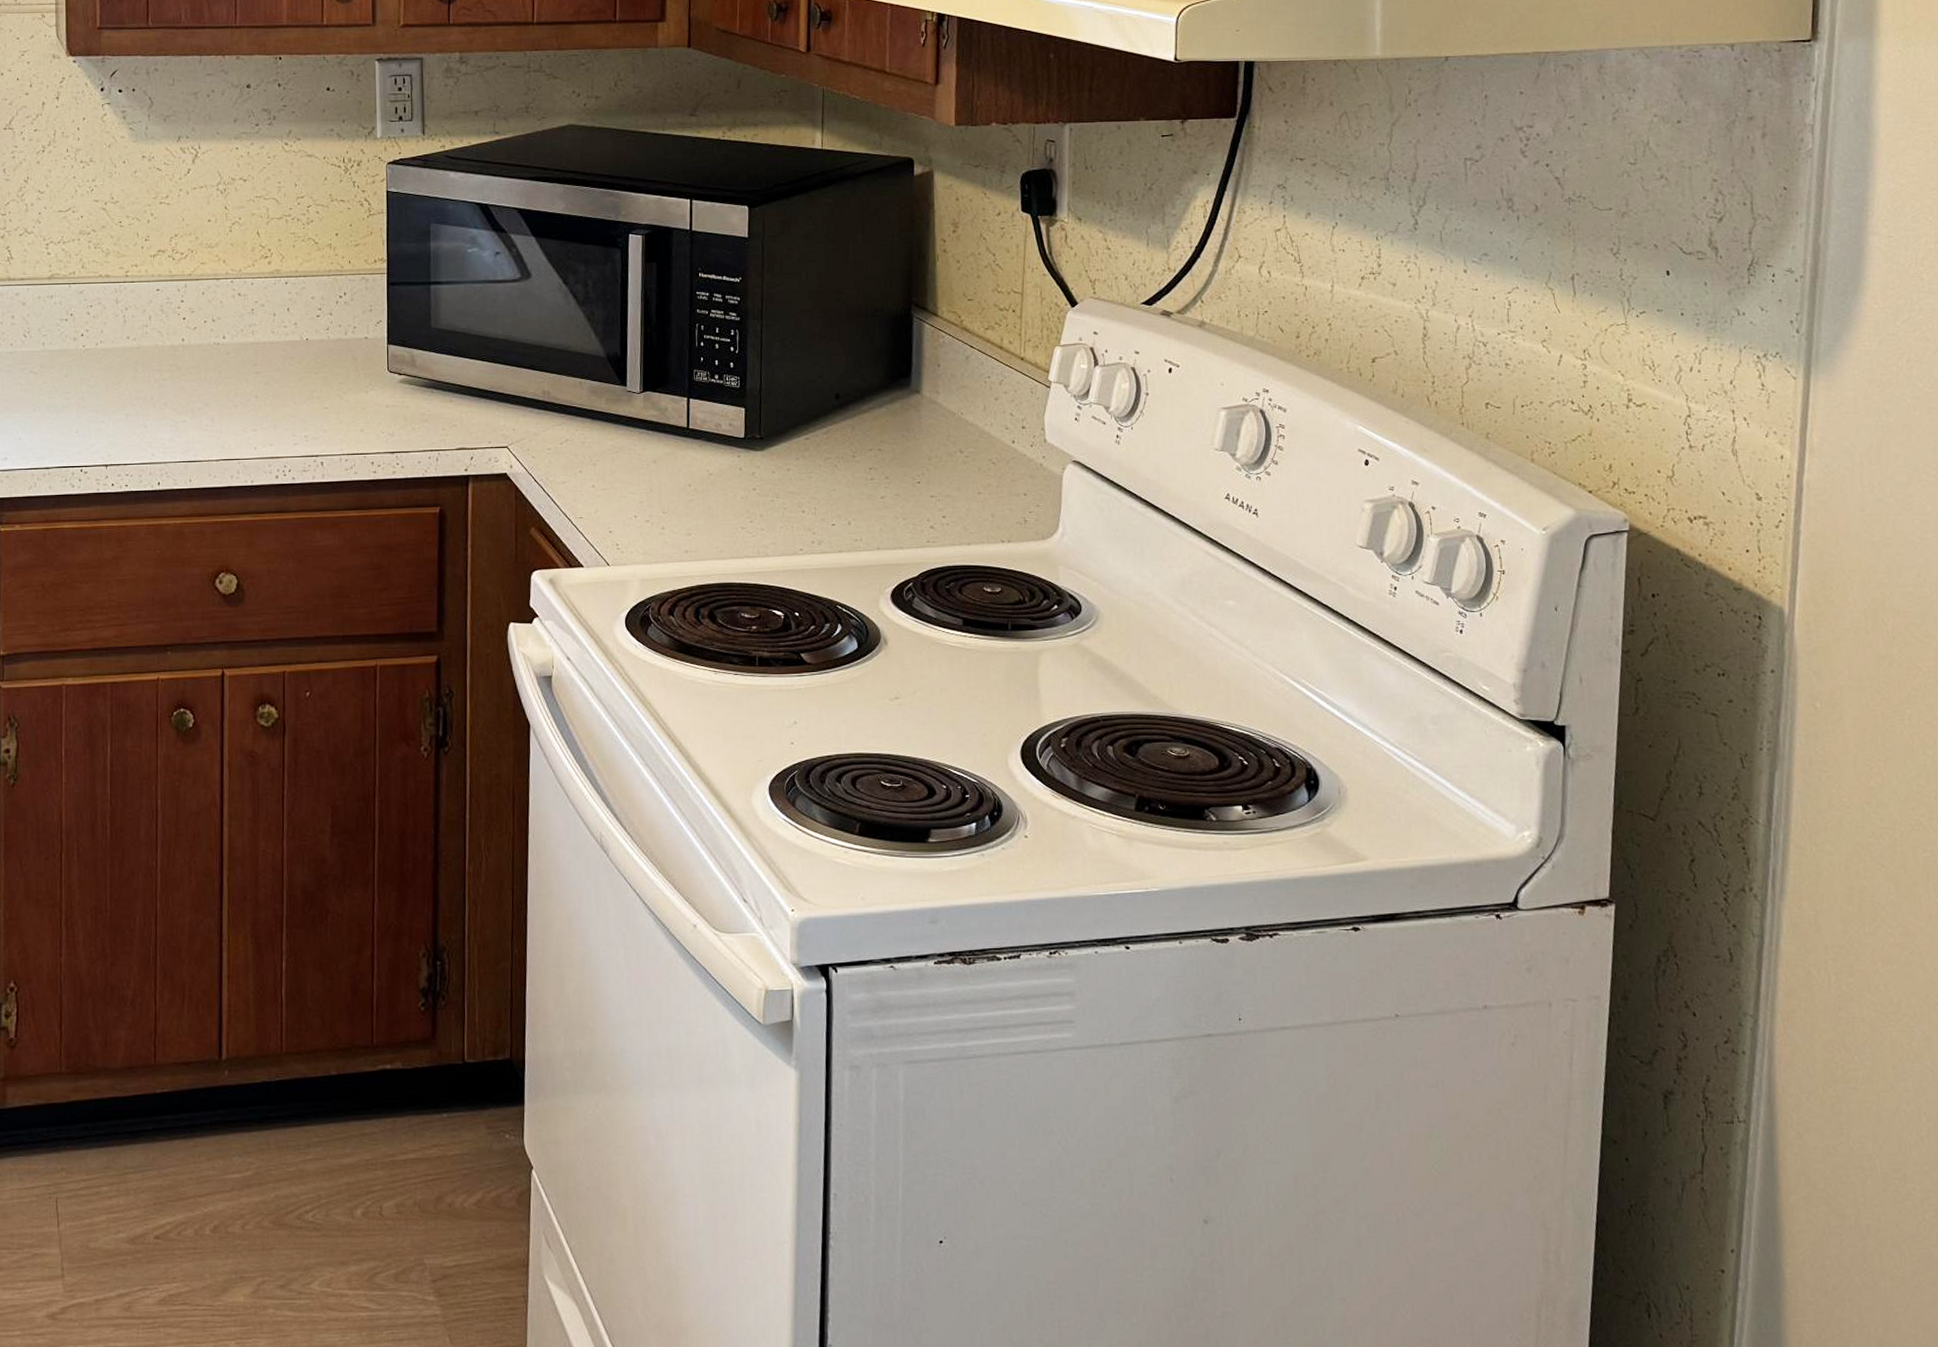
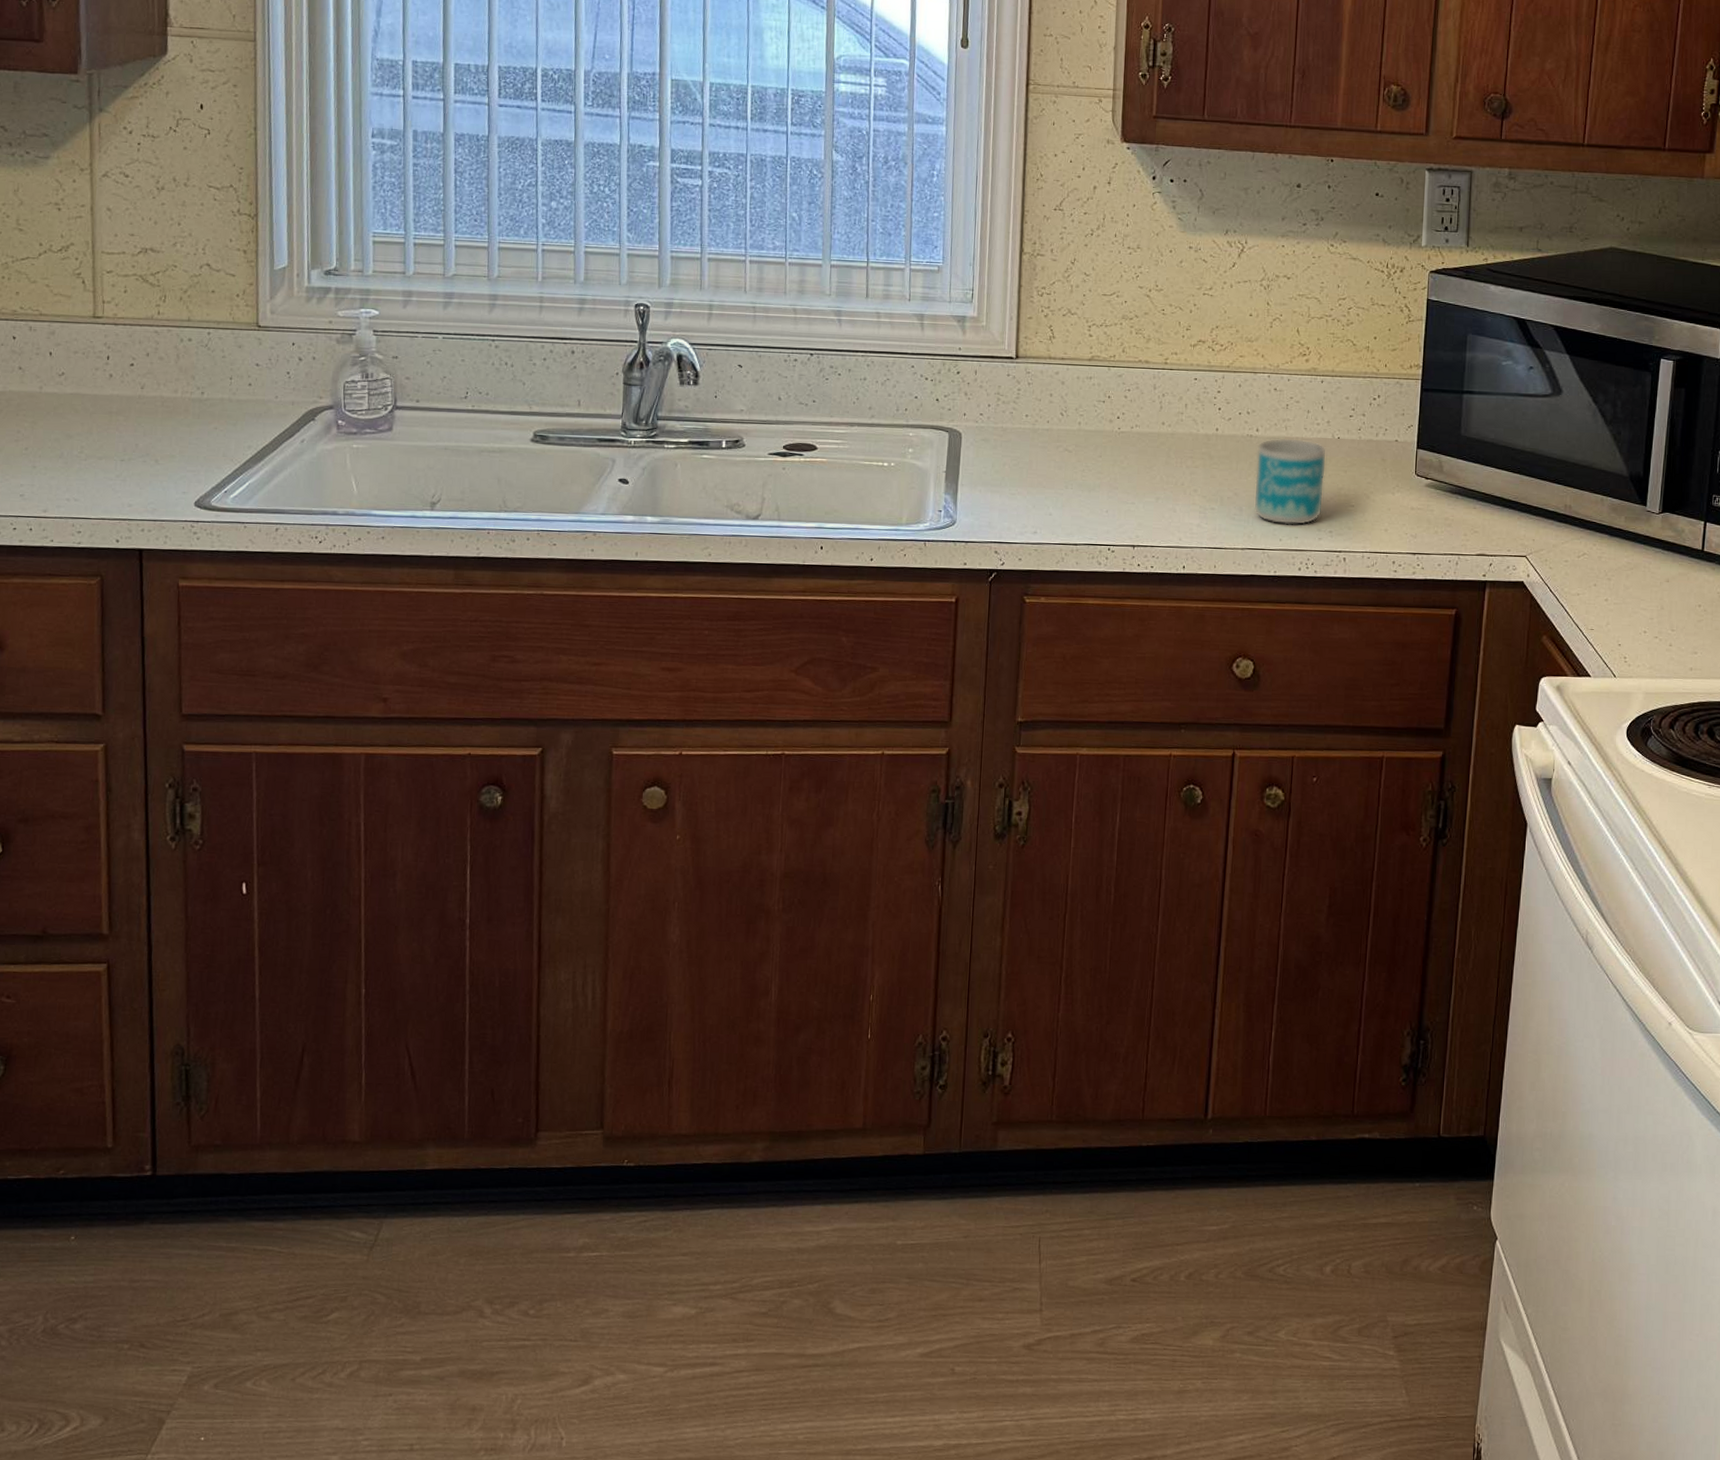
mug: none [225,342,297,433] -> present [1254,437,1327,526]

